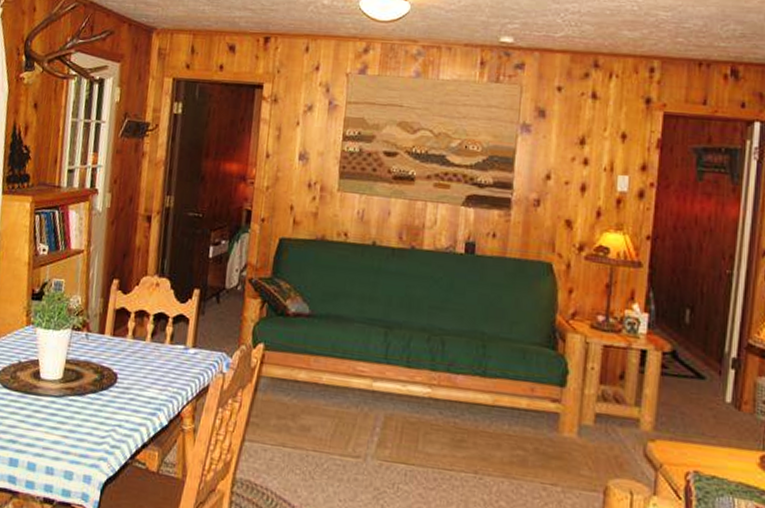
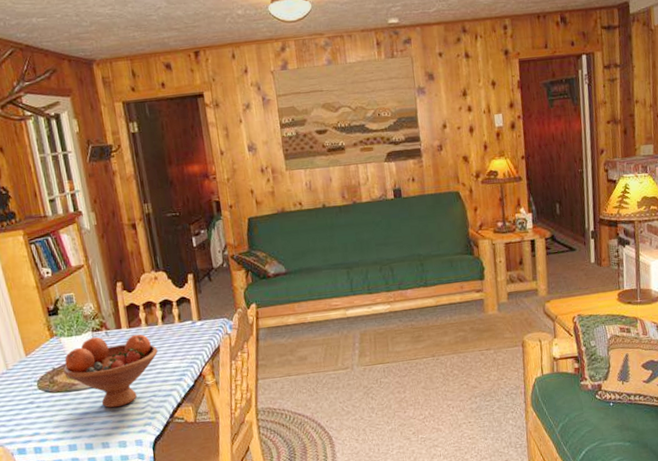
fruit bowl: none [28,336,138,429] -> present [62,334,158,408]

